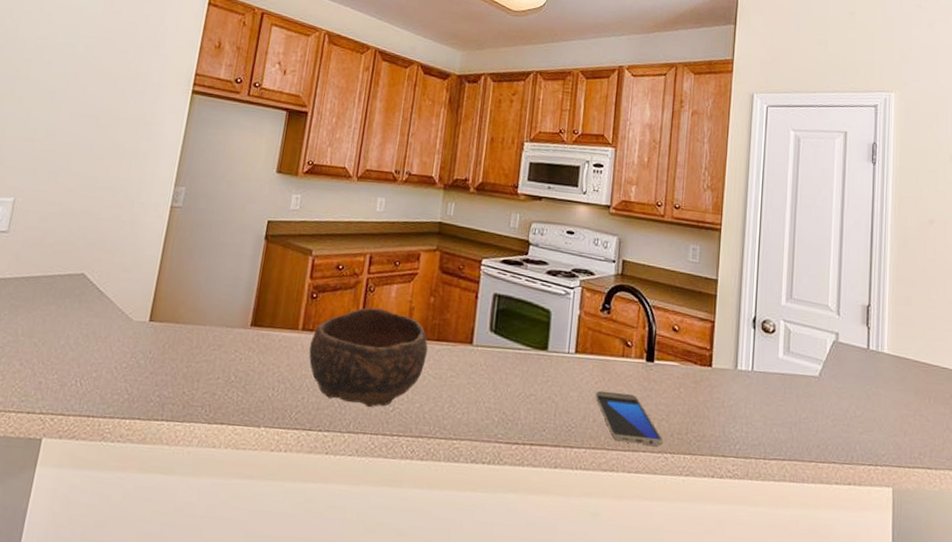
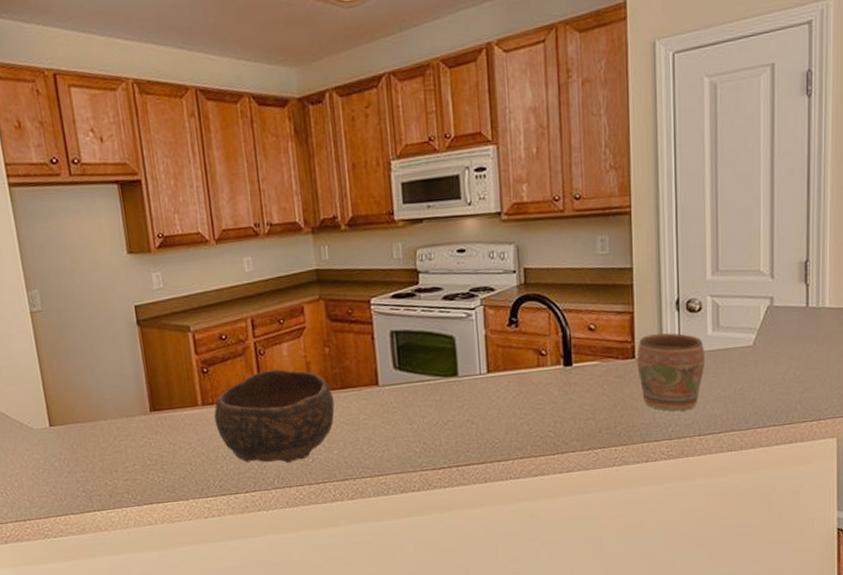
smartphone: present [595,390,664,446] -> none [515,401,592,447]
mug: none [712,346,776,430] -> present [636,333,706,412]

